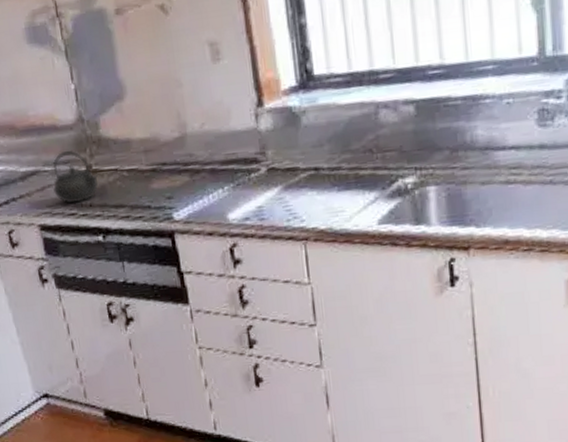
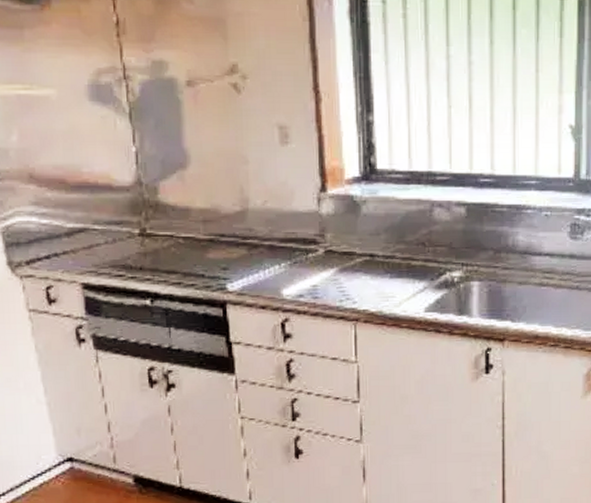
kettle: present [52,149,99,203] -> none [100,211,152,265]

